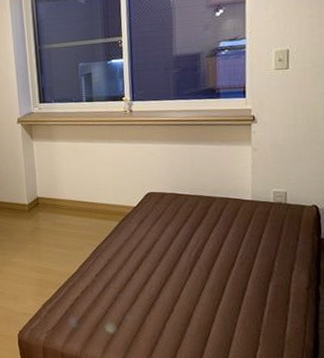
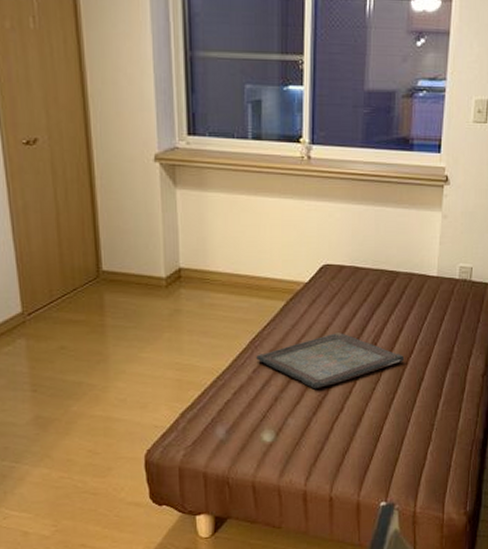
serving tray: none [98,247,227,293] -> present [256,333,405,389]

